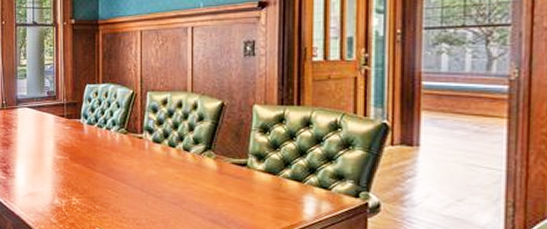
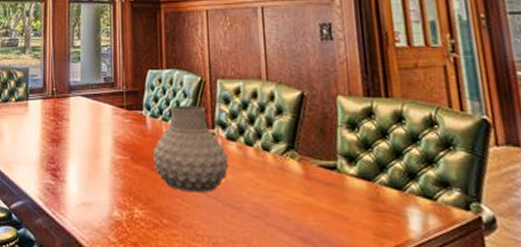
vase: none [89,114,154,185] -> present [153,105,229,193]

